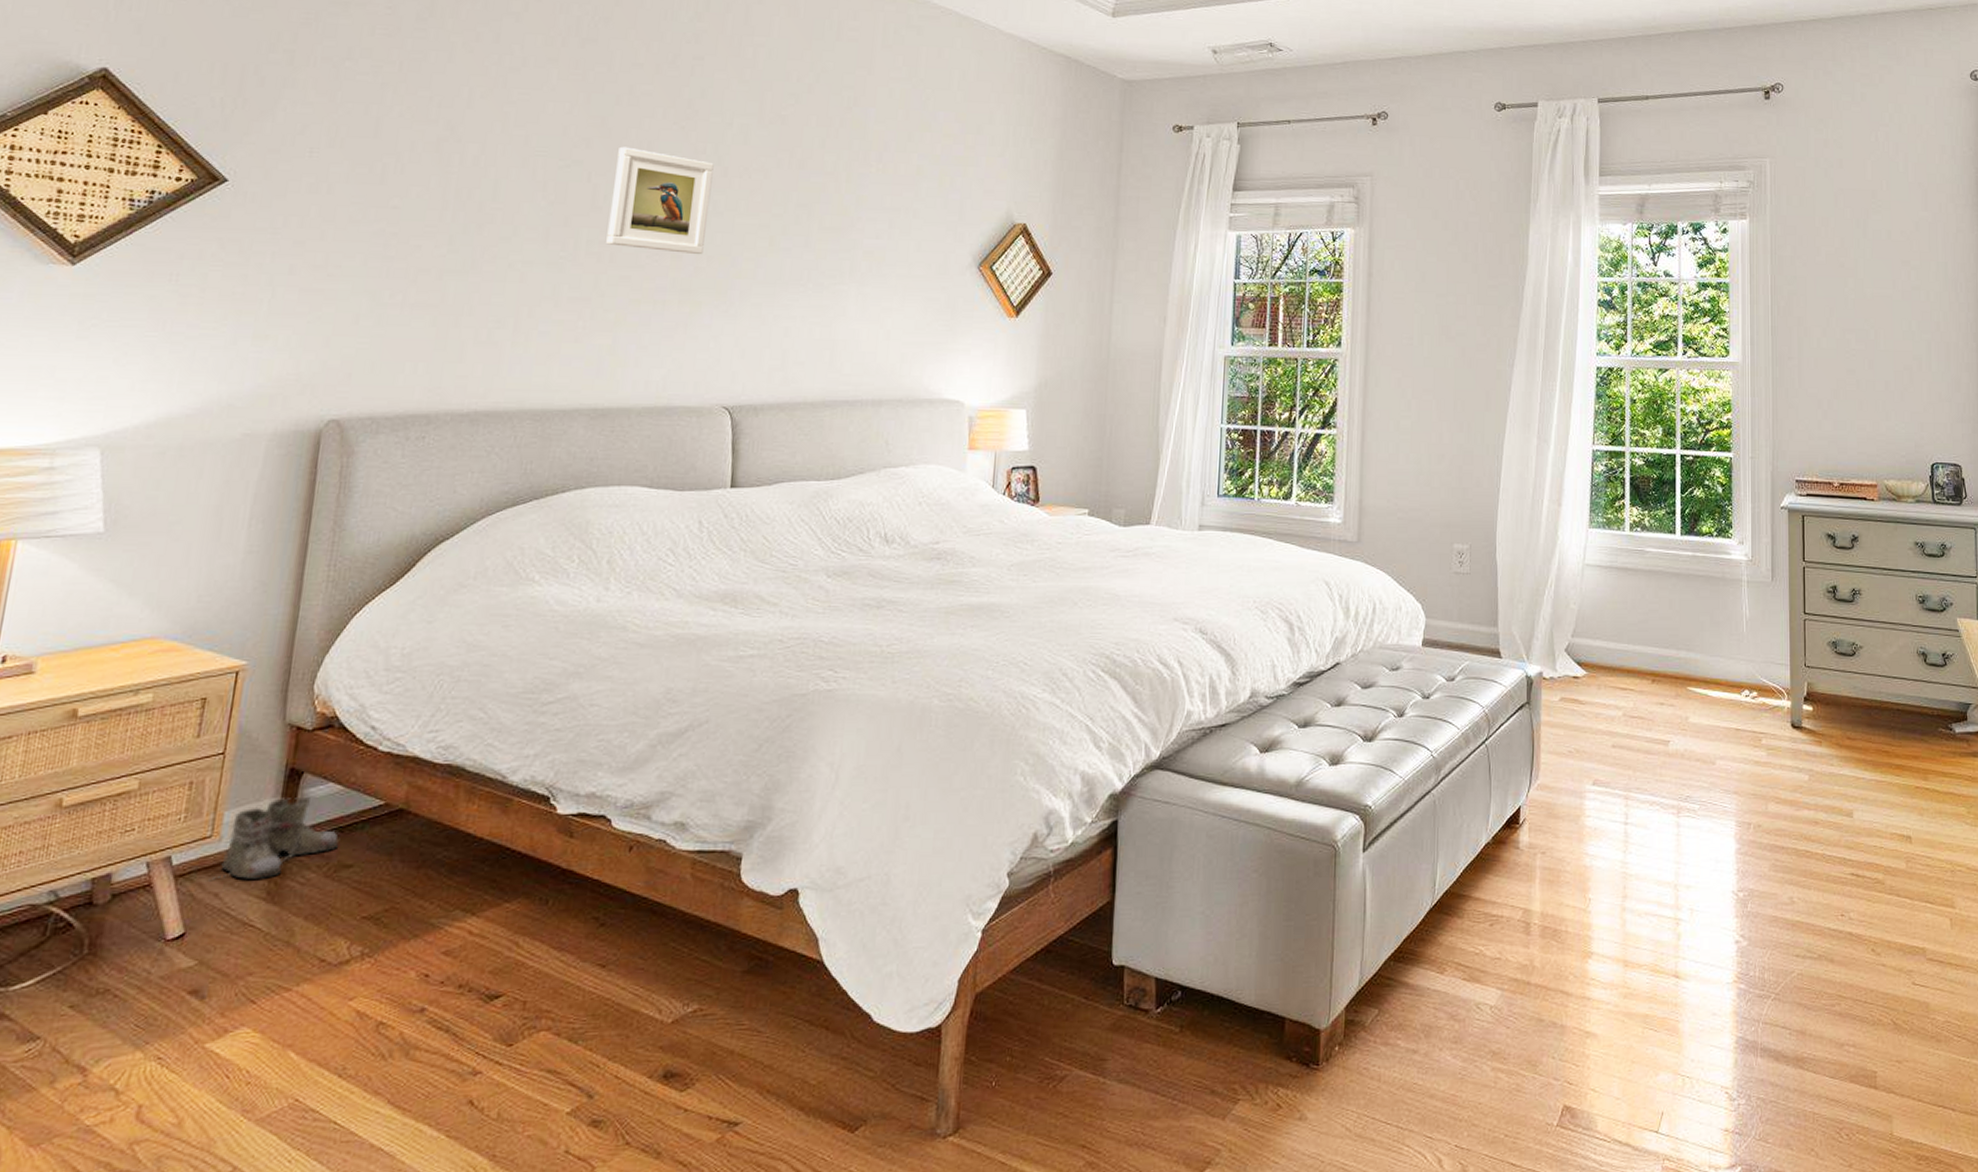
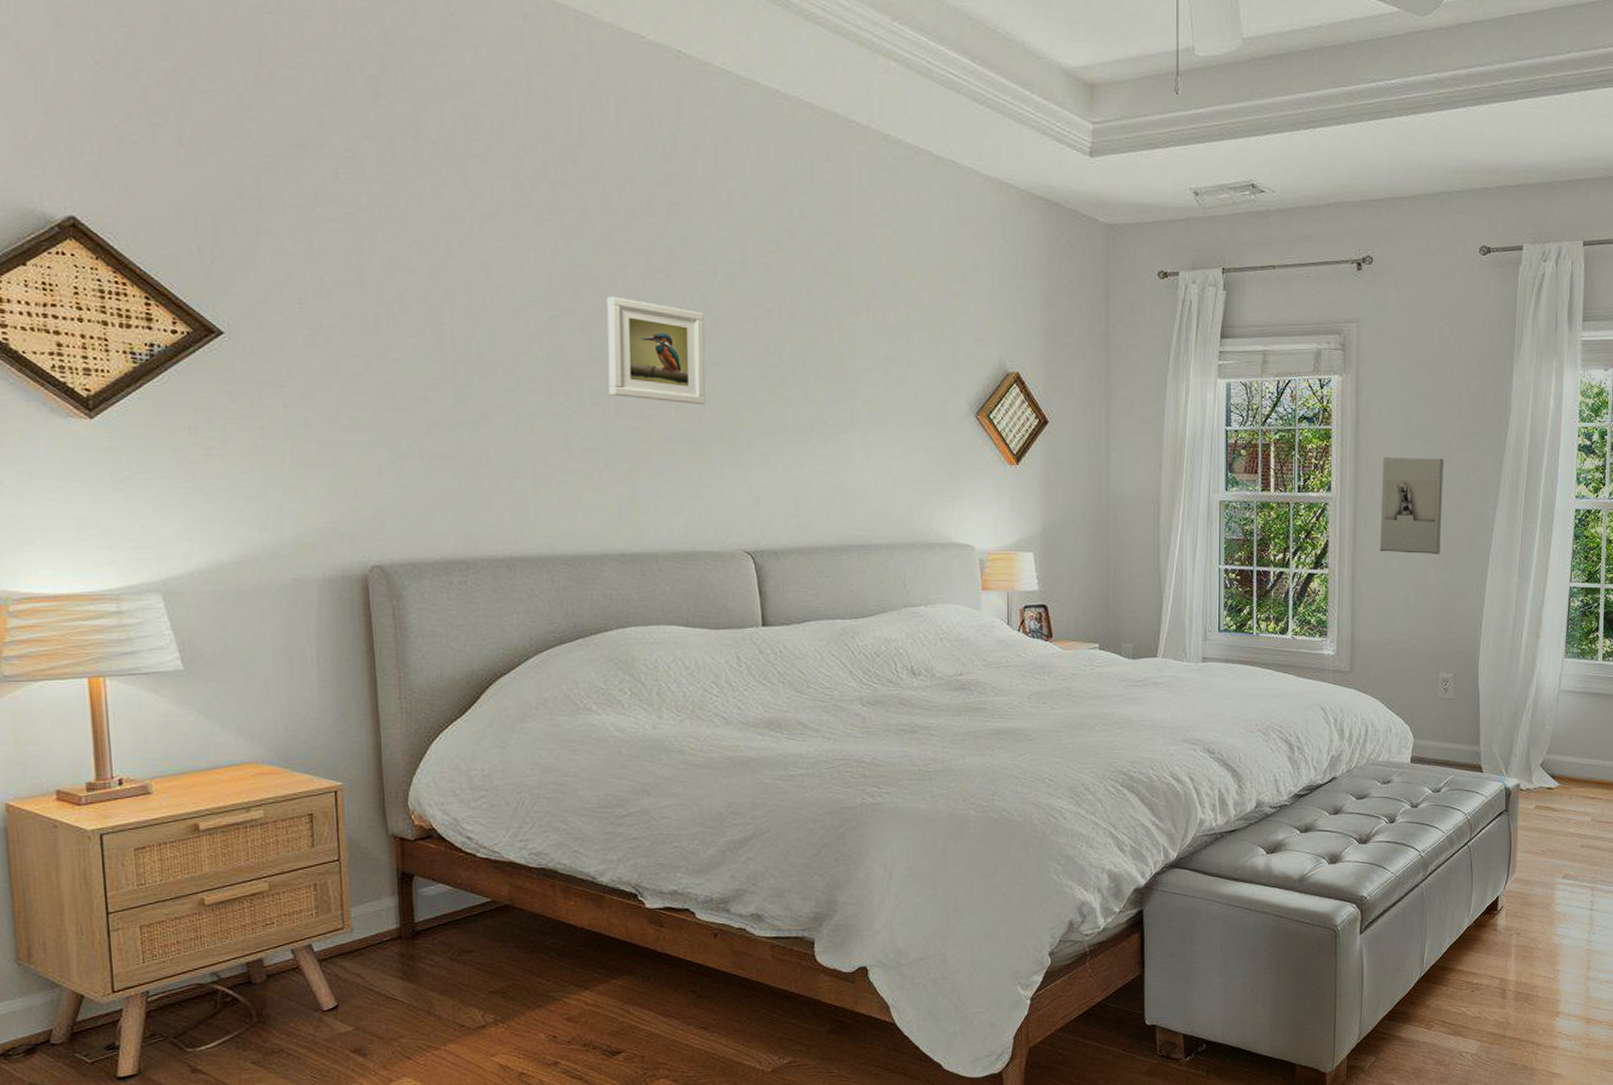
boots: present [208,796,339,882] -> none [349,895,457,965]
wall sculpture: none [1391,312,1459,414] -> present [1380,457,1444,554]

